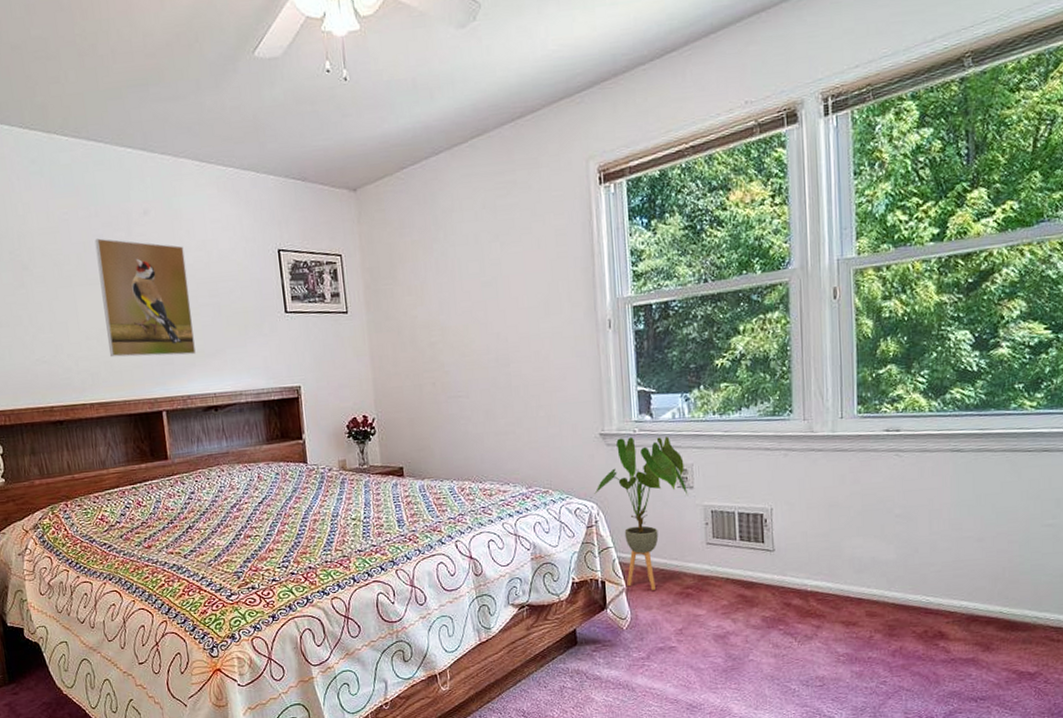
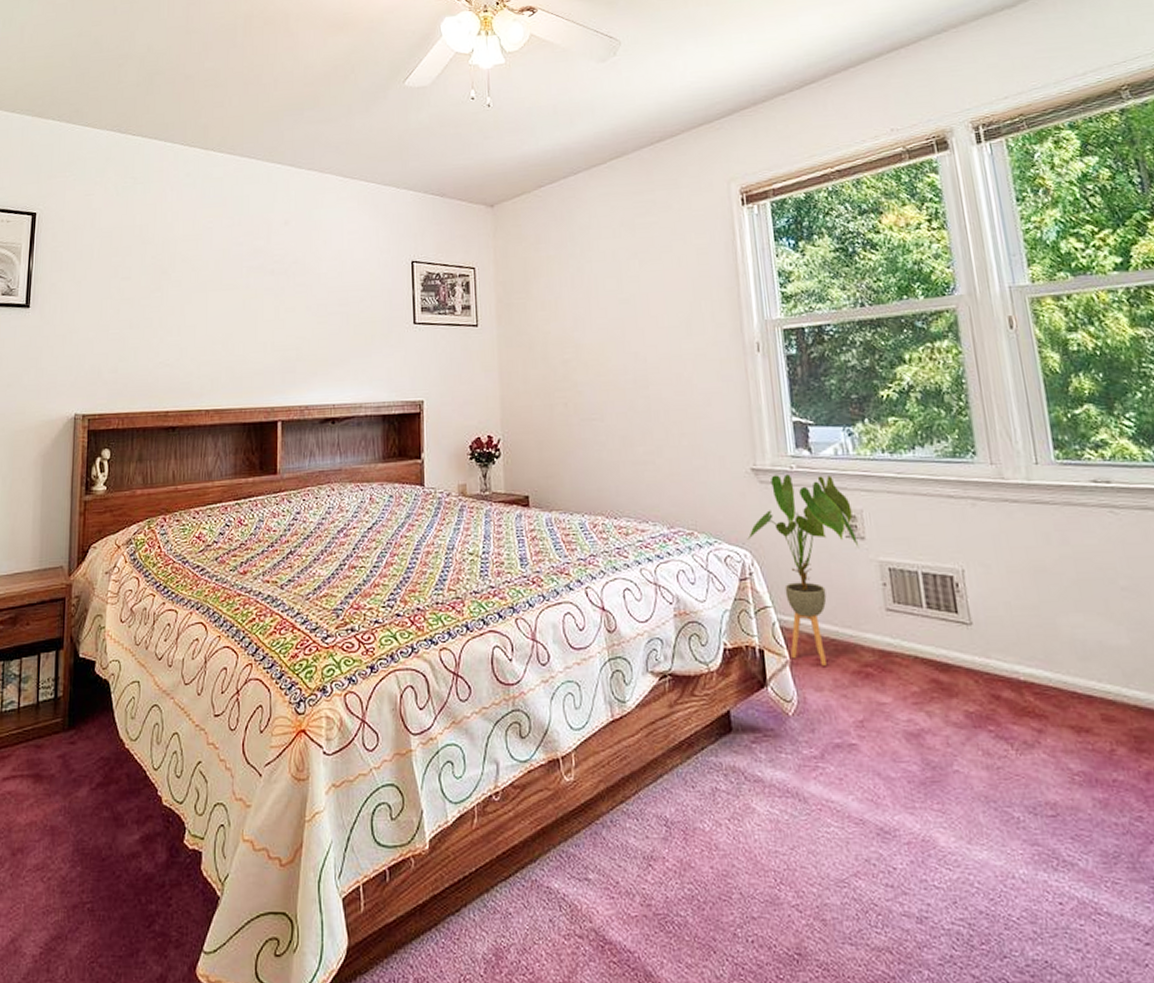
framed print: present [94,238,196,358] -> none [233,246,320,364]

